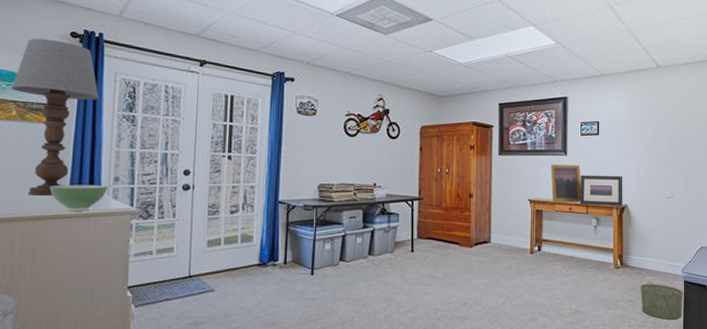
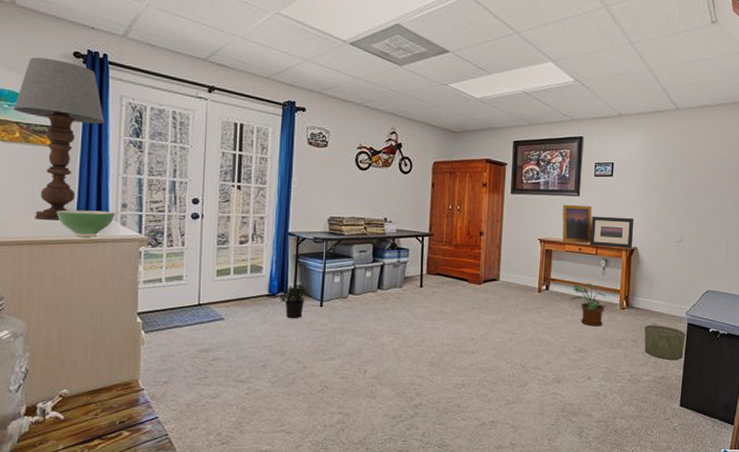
potted plant: none [270,251,301,287] -> present [279,283,311,318]
potted plant: none [563,243,602,287] -> present [570,283,608,327]

